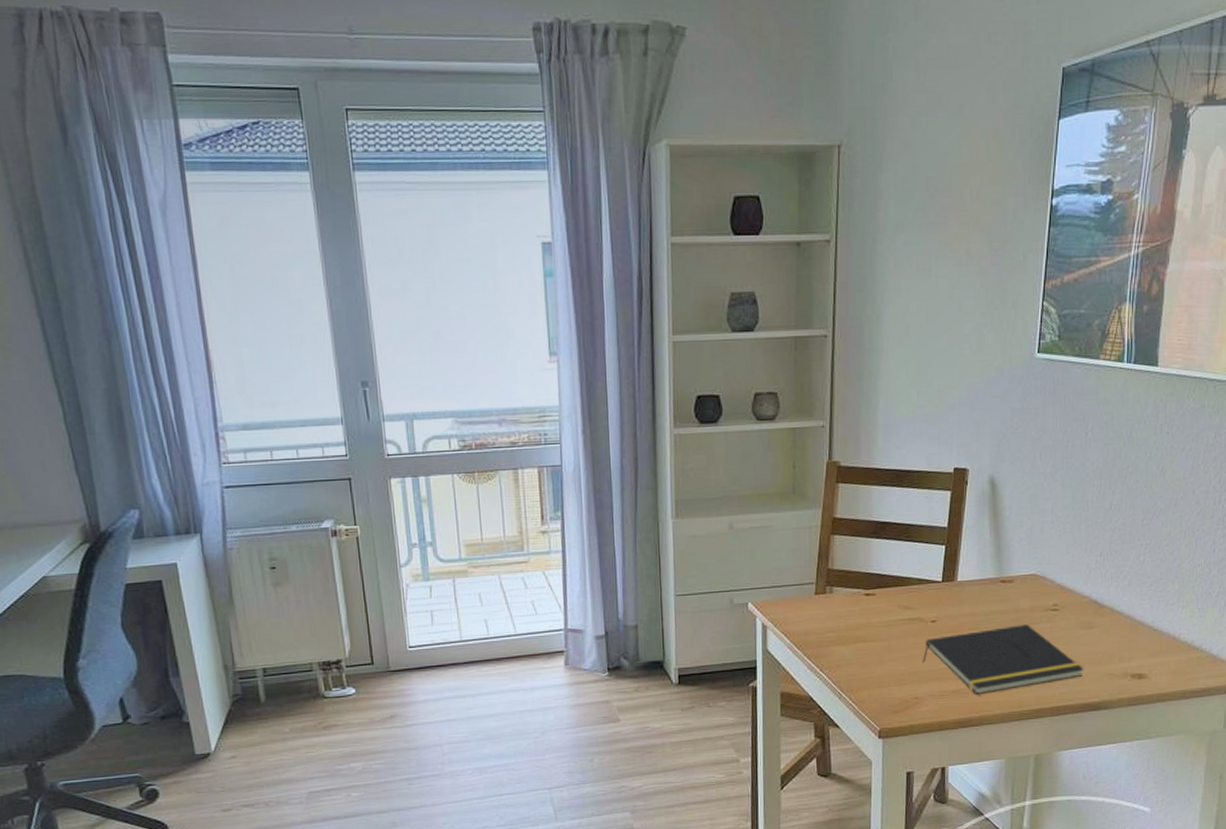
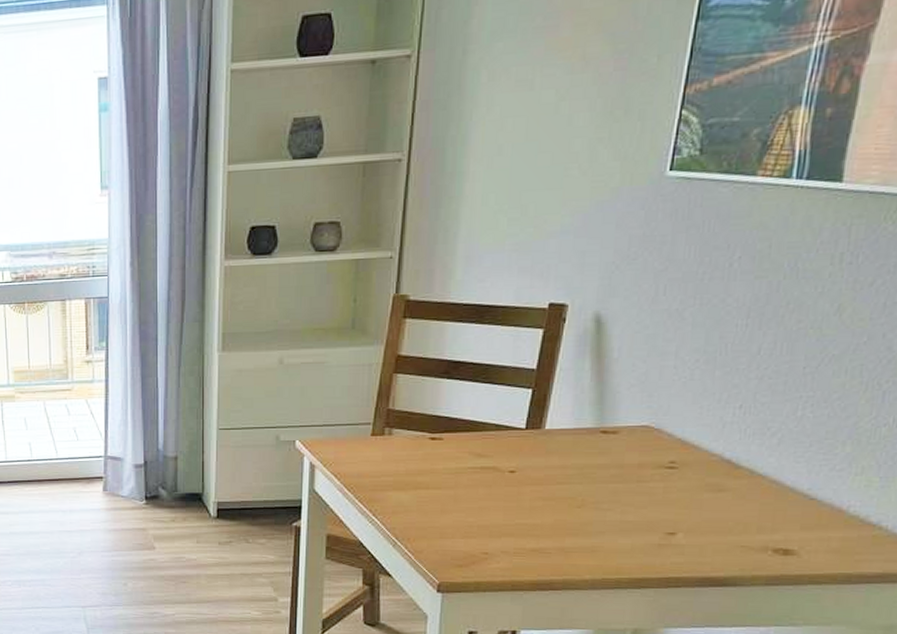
notepad: present [922,624,1085,694] -> none [495,482,708,556]

